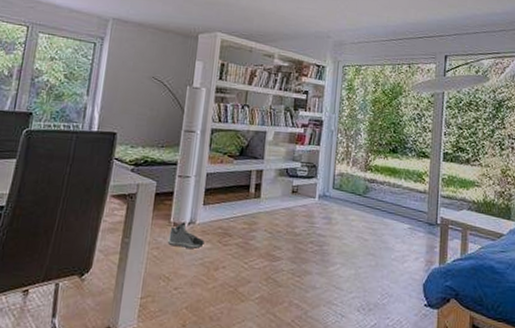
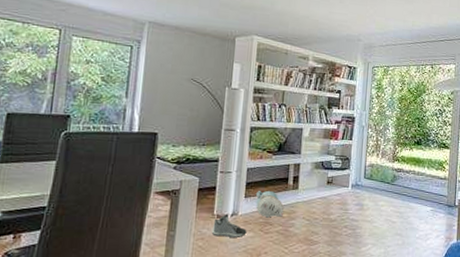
plush toy: none [214,198,244,228] -> present [255,190,284,218]

